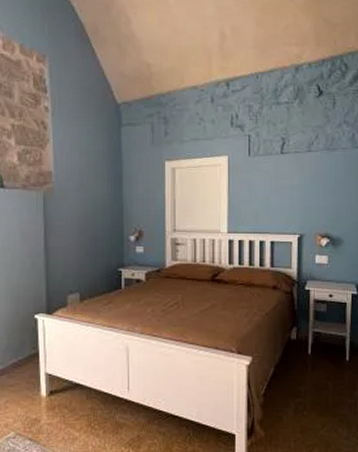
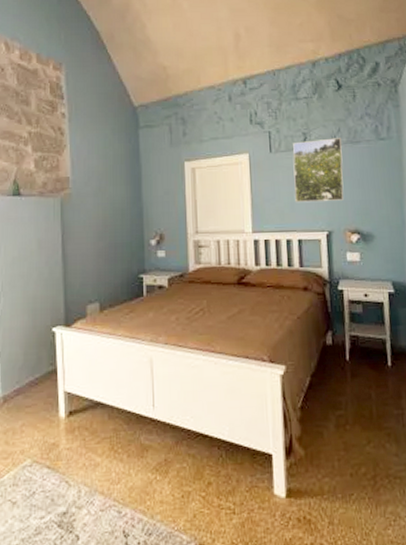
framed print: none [269,144,319,206] -> present [292,138,344,203]

